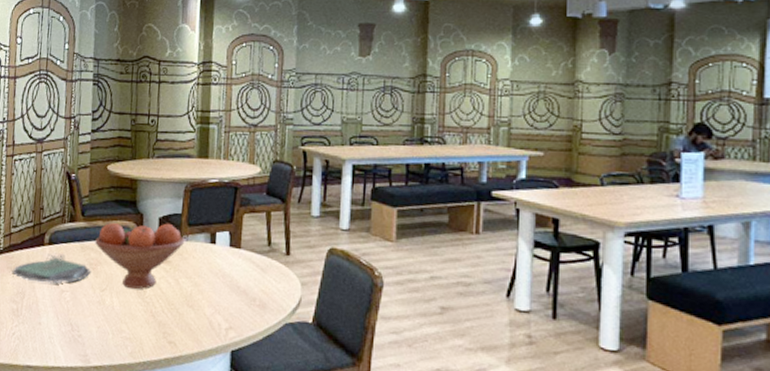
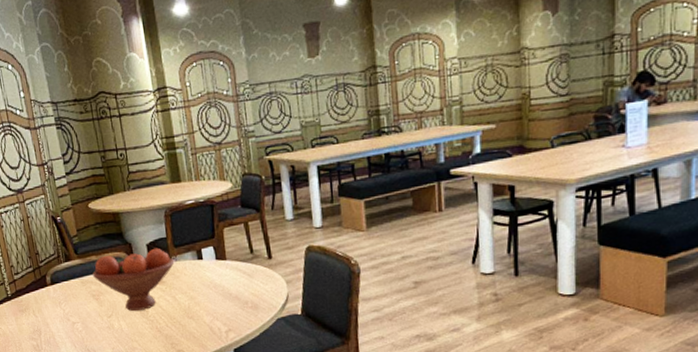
plate: present [11,253,92,284] -> none [24,290,96,319]

